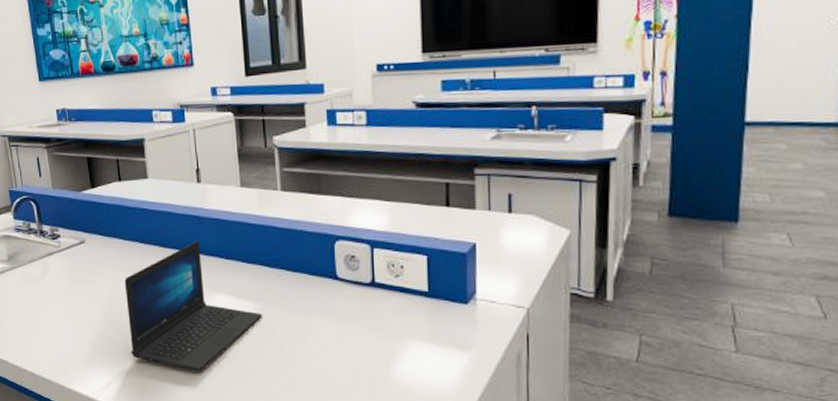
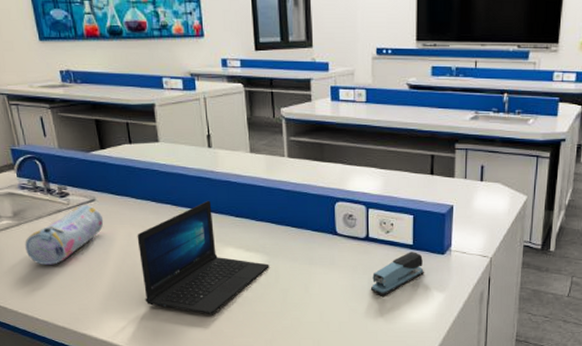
pencil case: none [17,247,92,312] -> present [25,205,104,265]
stapler: none [380,300,443,354] -> present [371,252,424,295]

